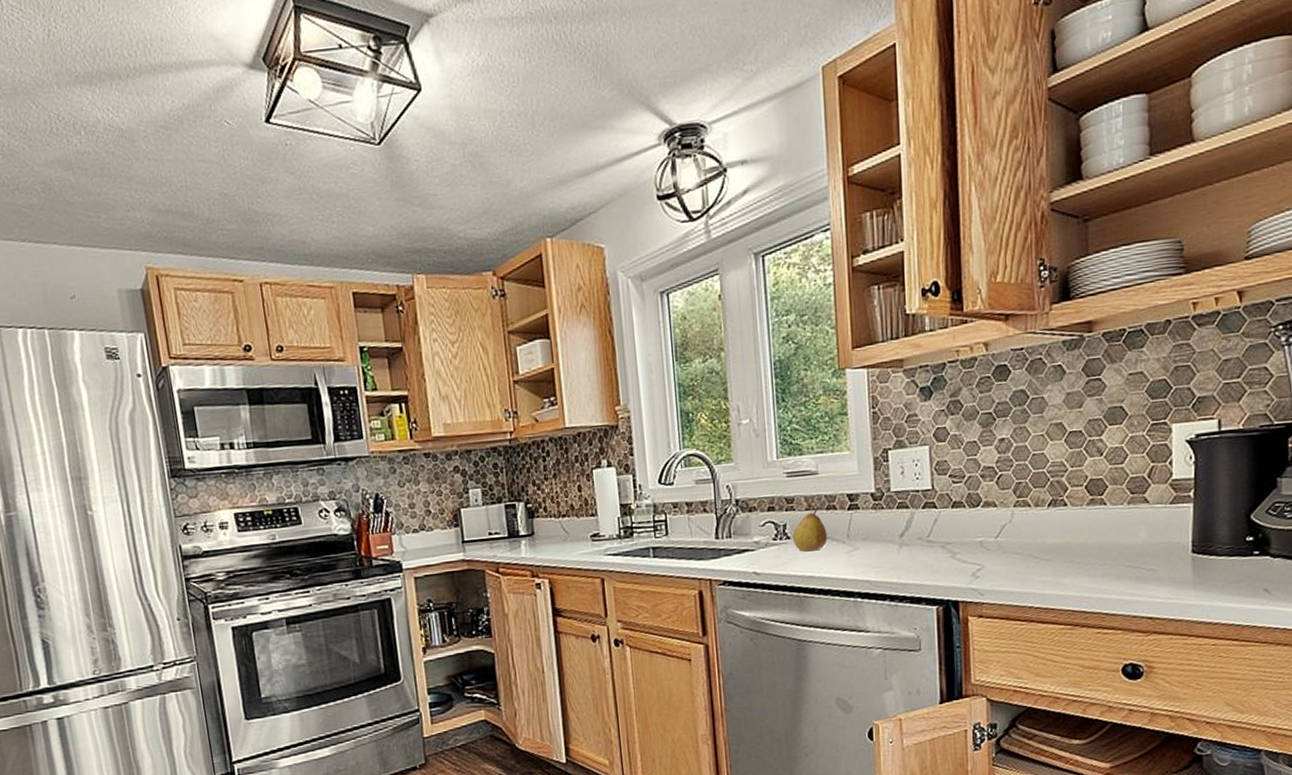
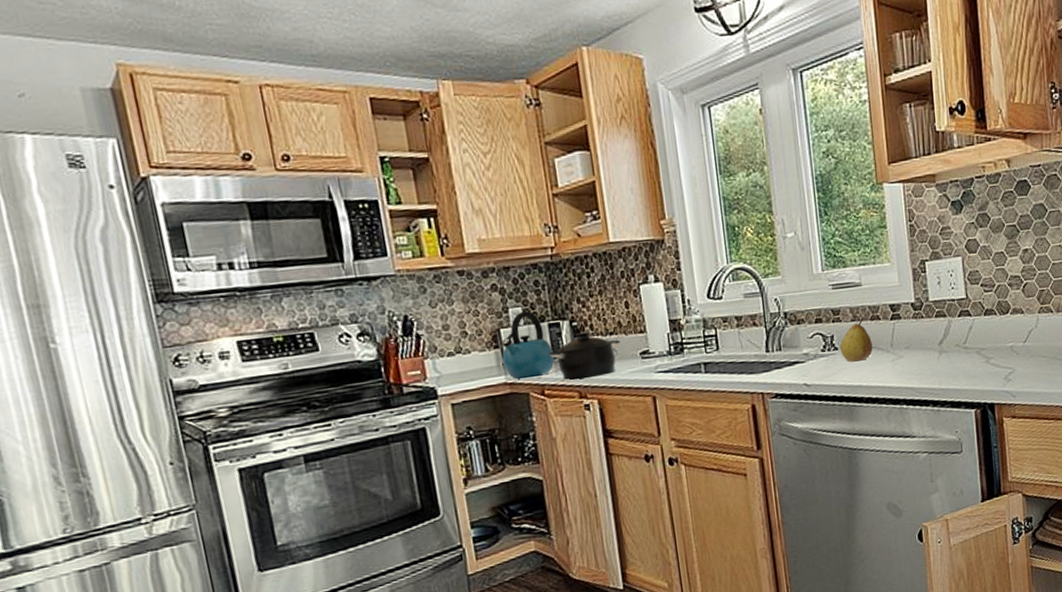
kettle: none [461,492,510,557] -> present [501,310,555,379]
saucepan: none [503,513,572,560] -> present [548,332,621,380]

